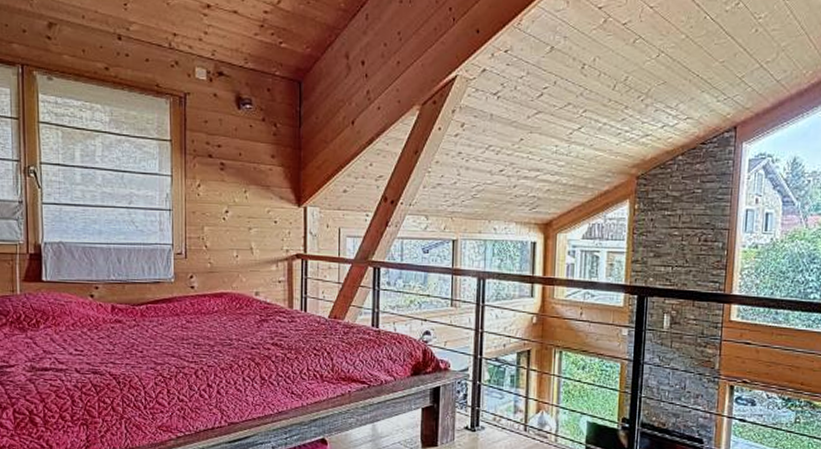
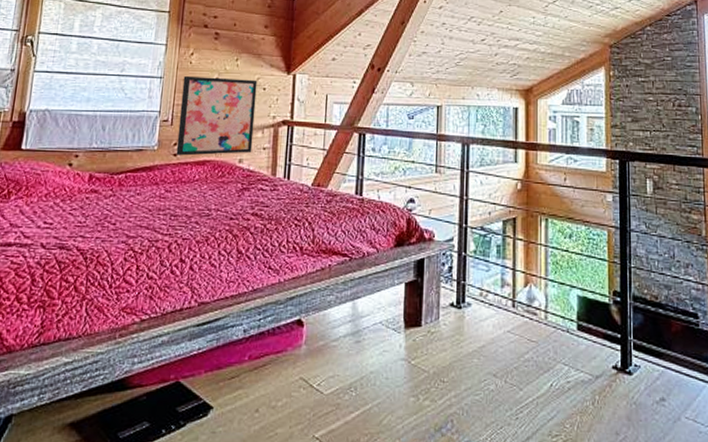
wall art: none [193,209,268,288] -> present [176,76,258,156]

